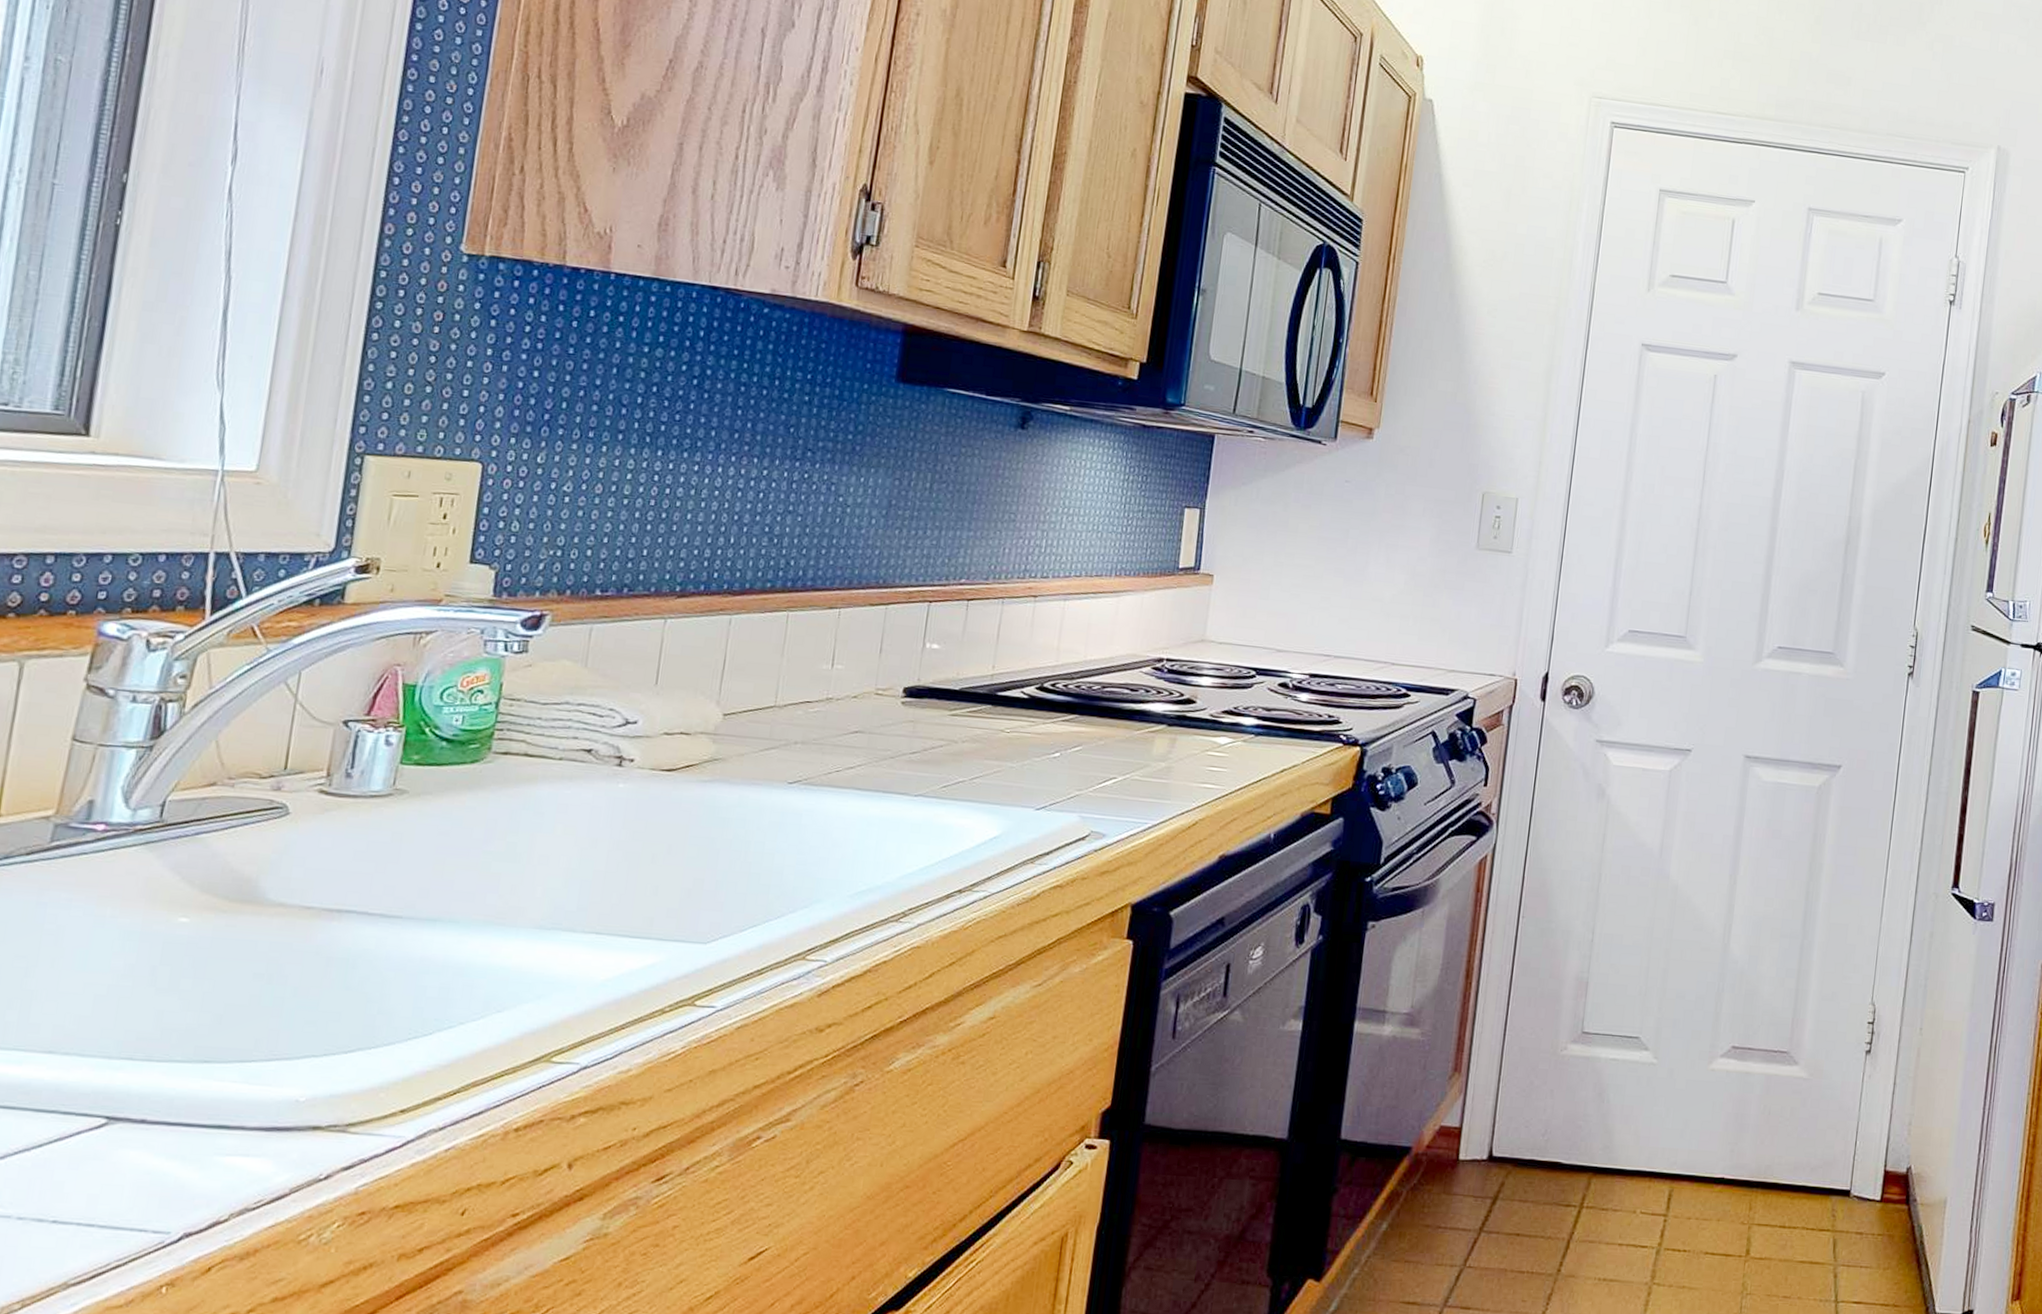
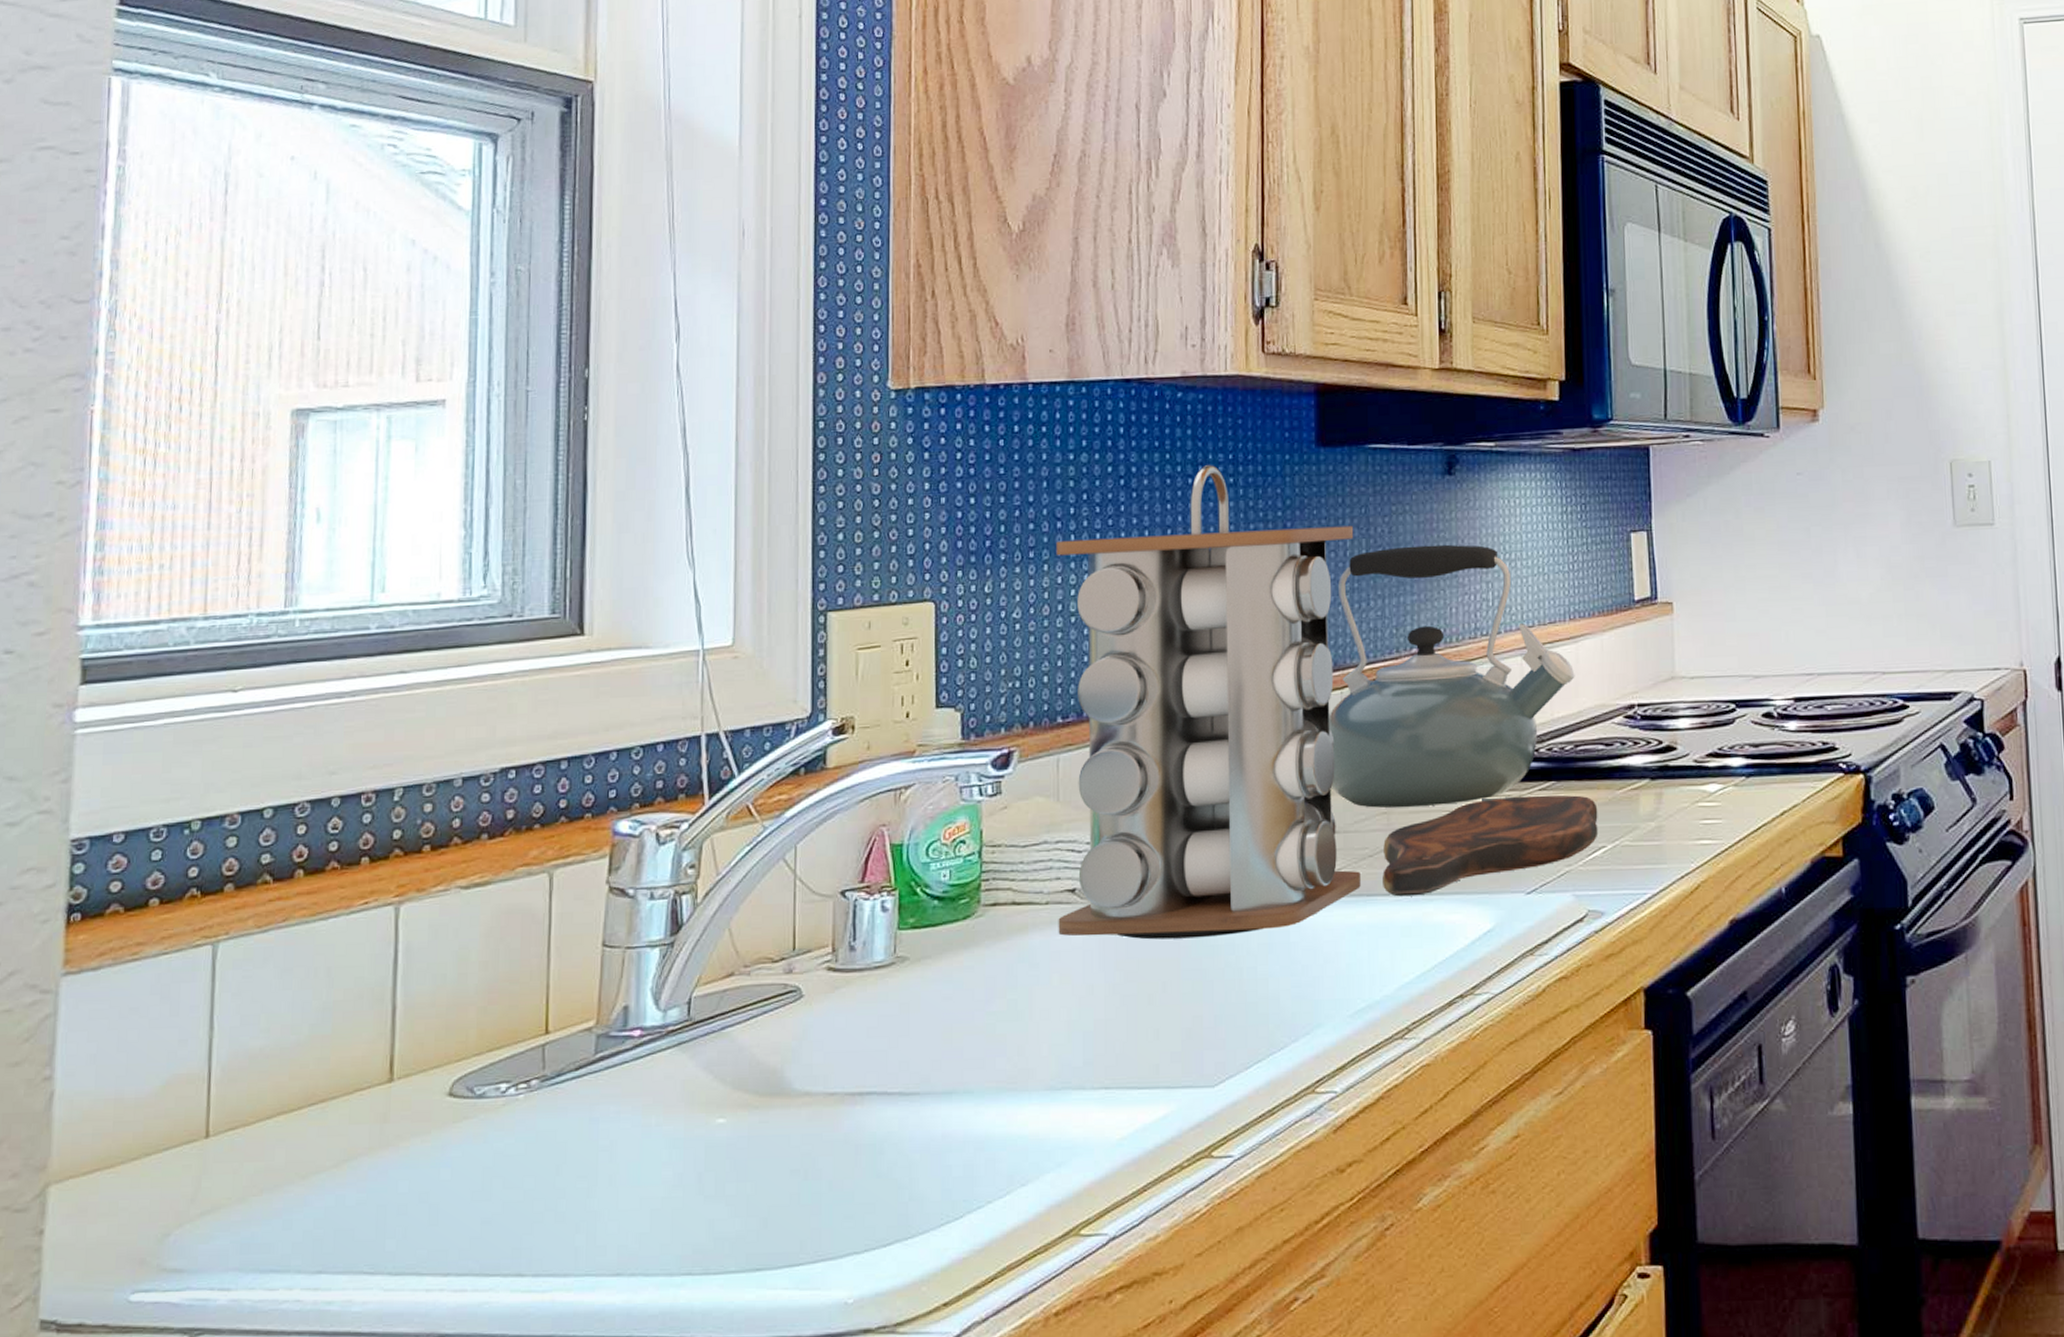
spice rack: none [568,380,922,811] -> present [1056,465,1361,940]
kettle: none [863,485,1113,722] -> present [1329,544,1575,808]
cutting board: none [899,722,1115,799] -> present [1383,794,1599,897]

